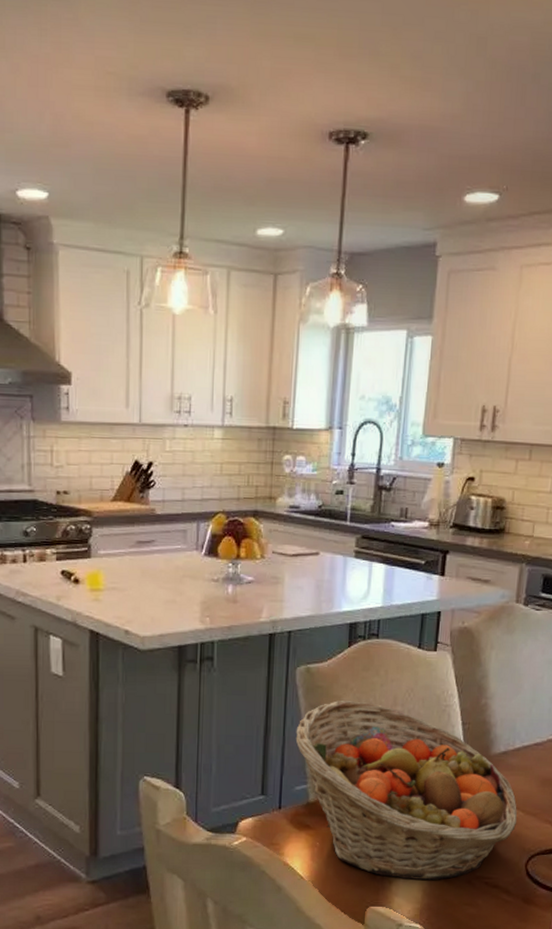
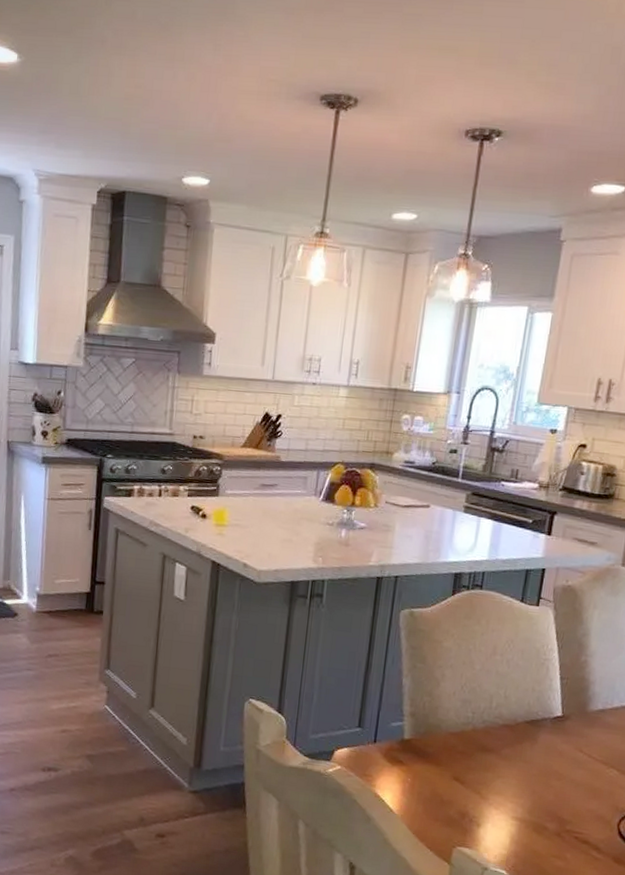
fruit basket: present [295,701,517,880] -> none [394,645,612,829]

